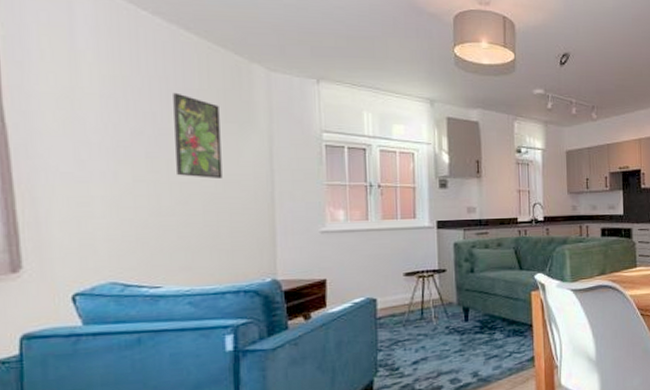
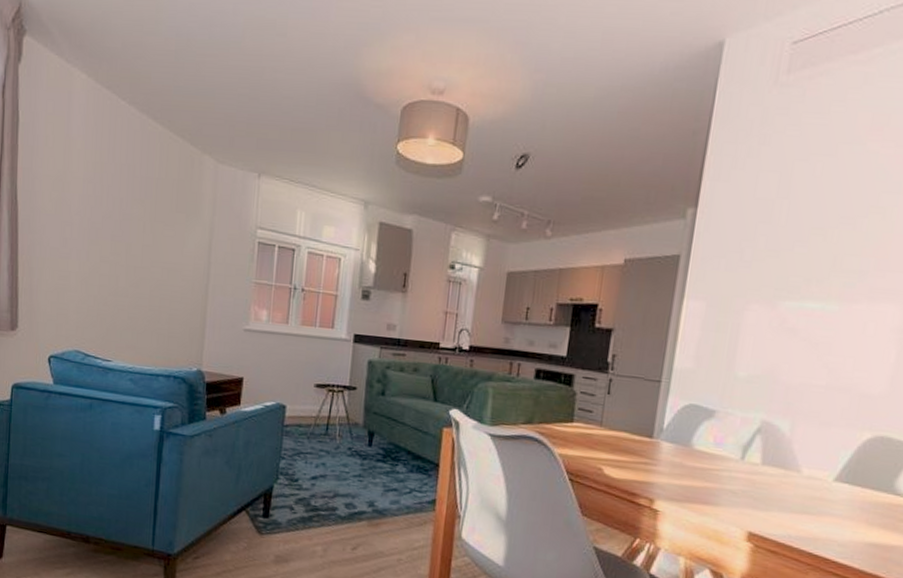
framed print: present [173,92,222,178] -> none [133,180,172,266]

